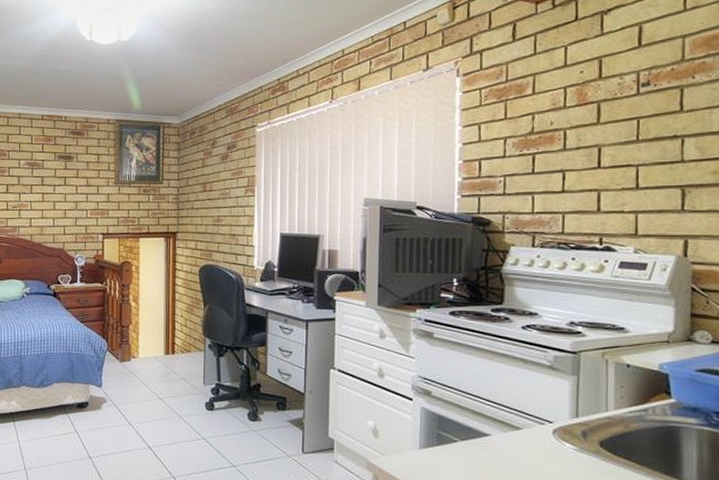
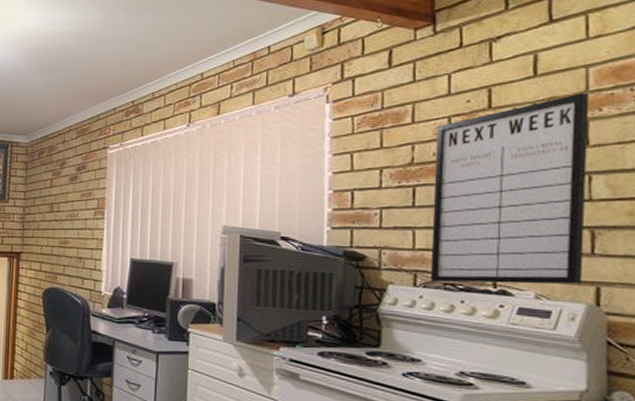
writing board: none [546,62,684,242] -> present [430,93,589,285]

